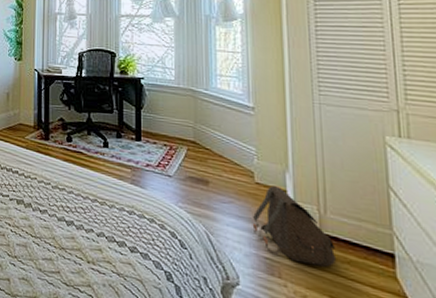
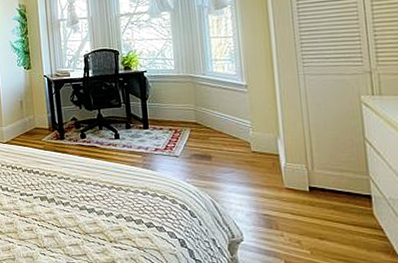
satchel: present [252,186,336,267] -> none [251,152,323,215]

